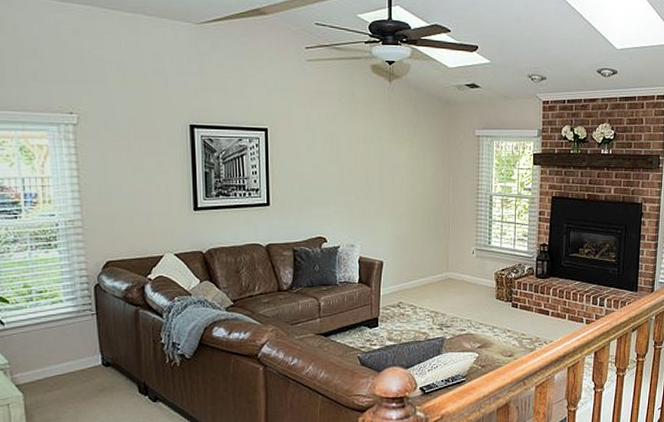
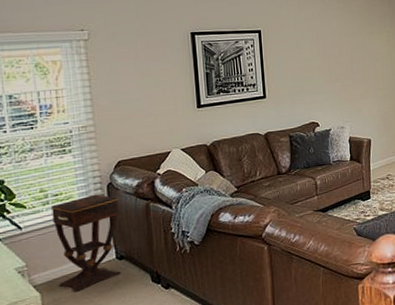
side table: none [34,295,108,396] -> present [50,194,122,292]

